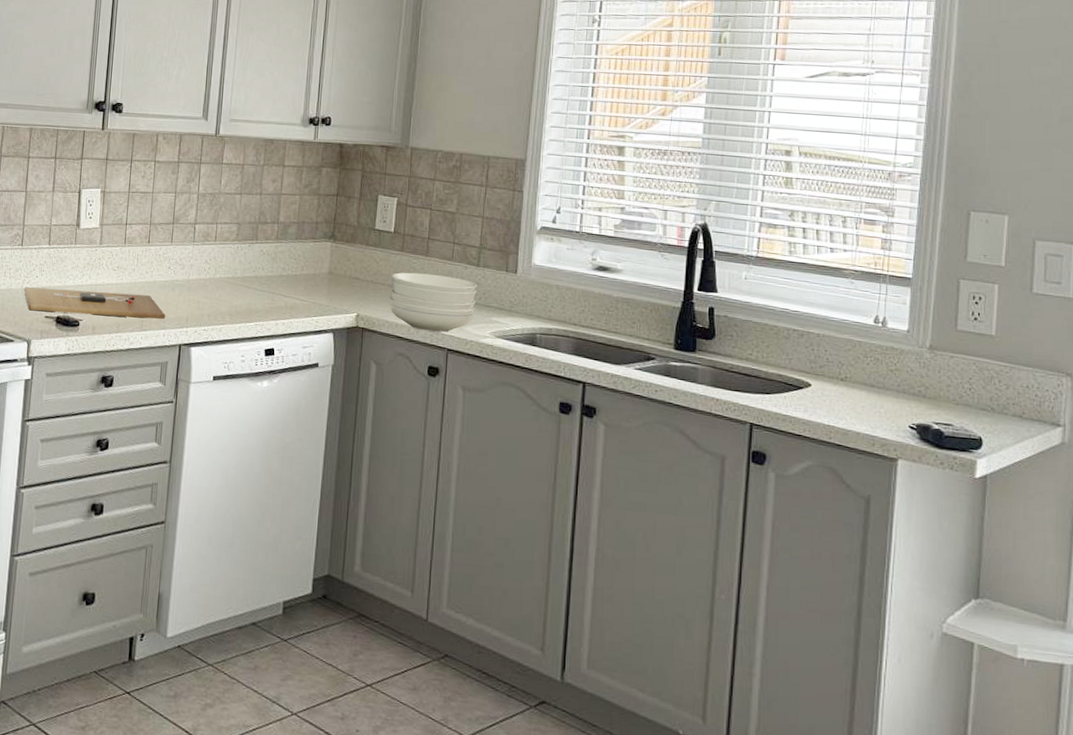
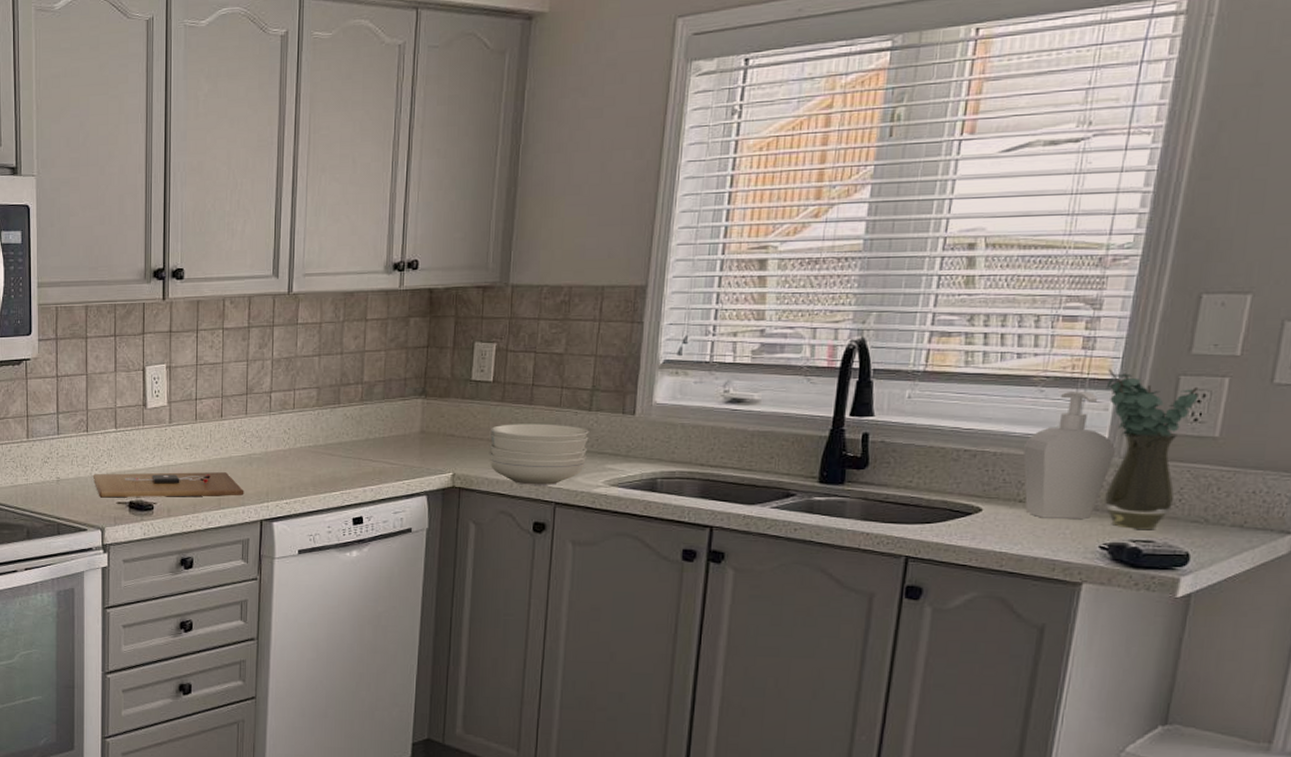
soap bottle: none [840,285,916,400] -> present [1022,392,1116,519]
vase: none [903,268,976,414] -> present [1104,369,1199,529]

